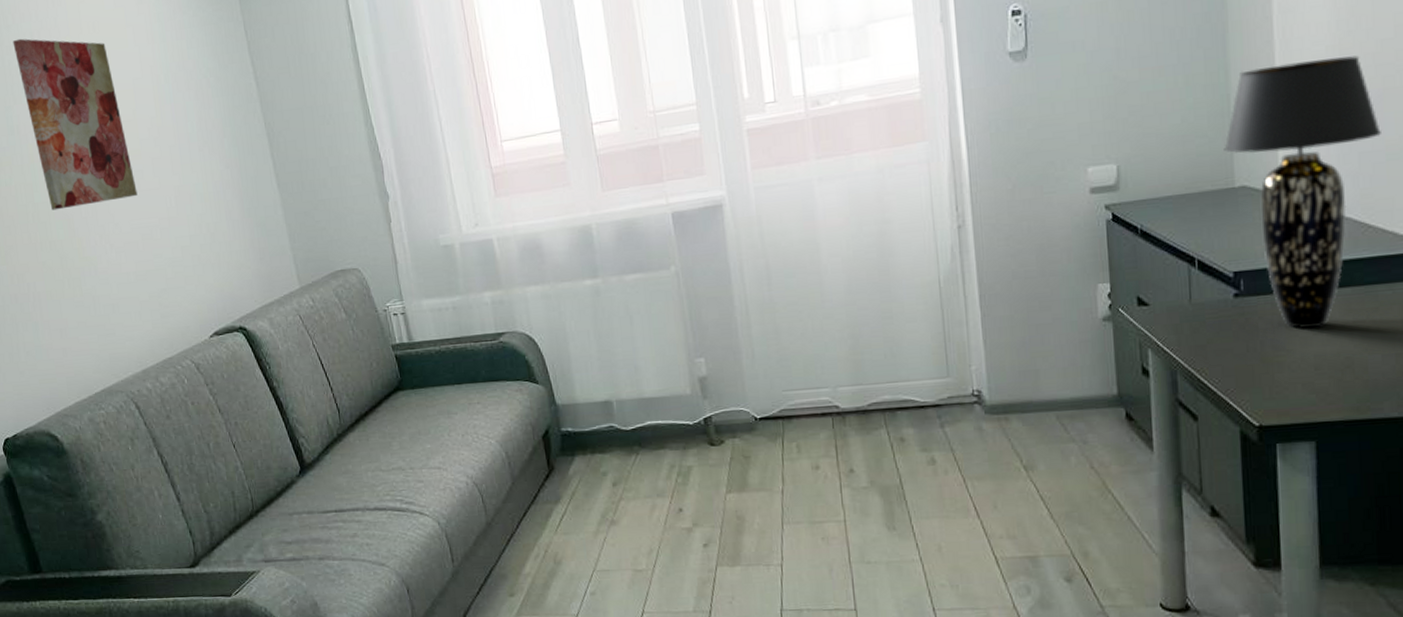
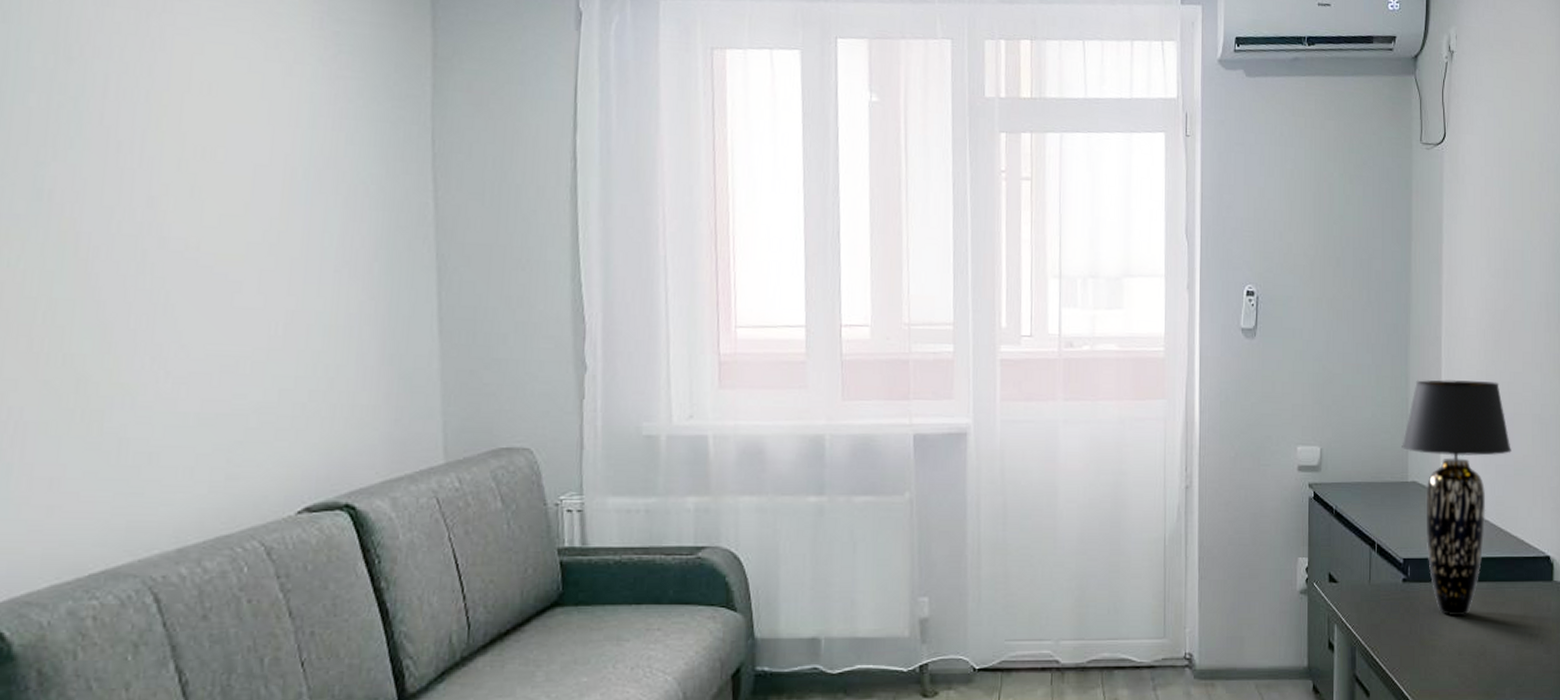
wall art: present [12,38,138,211] -> none [71,77,228,314]

